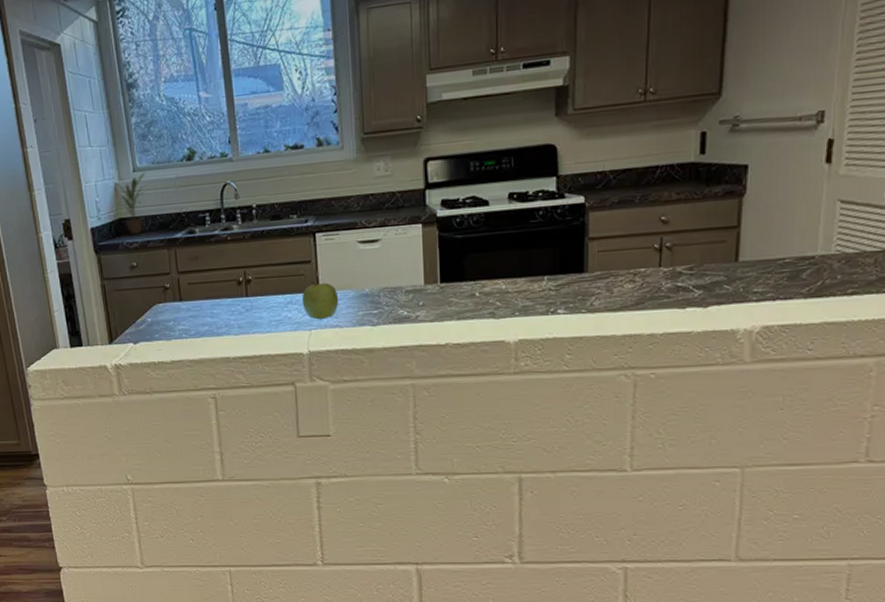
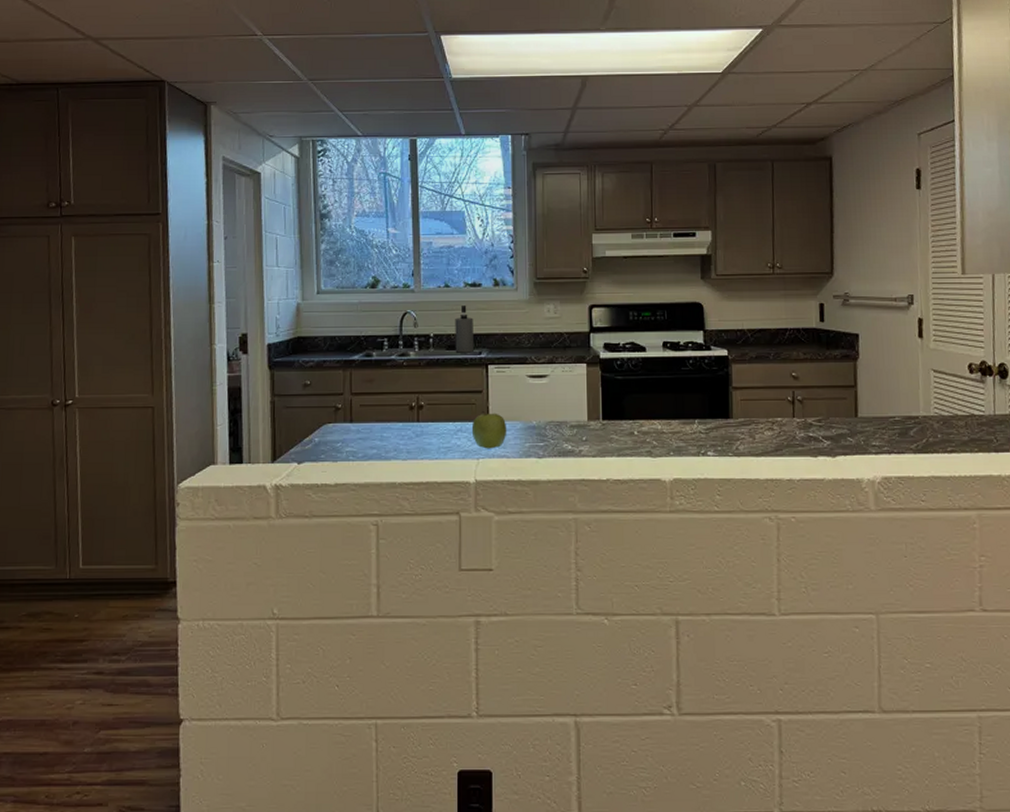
potted plant: present [116,171,149,235] -> none [298,294,331,353]
soap dispenser: none [273,171,299,223] -> present [451,306,474,353]

